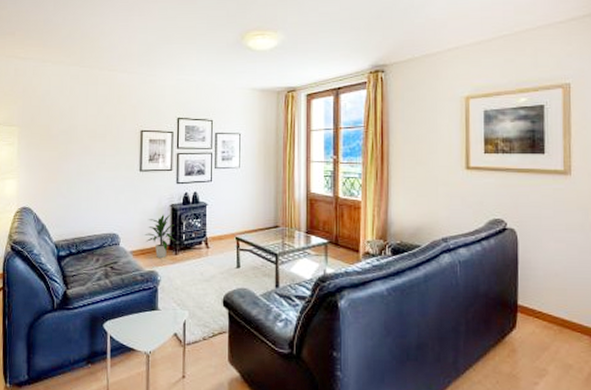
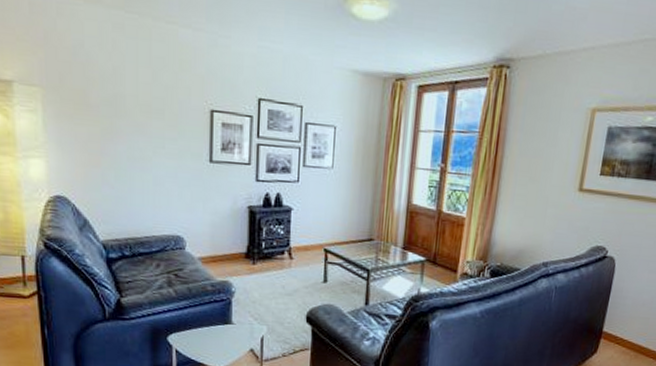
indoor plant: present [144,214,176,258] -> none [216,216,254,267]

